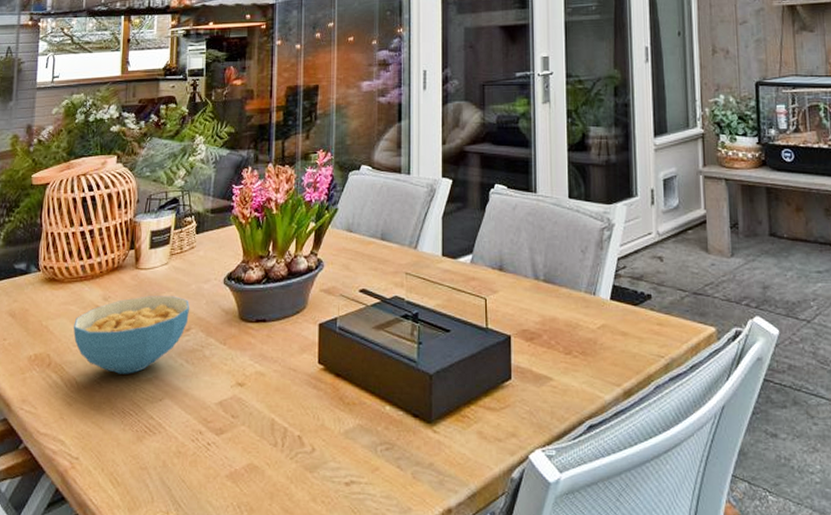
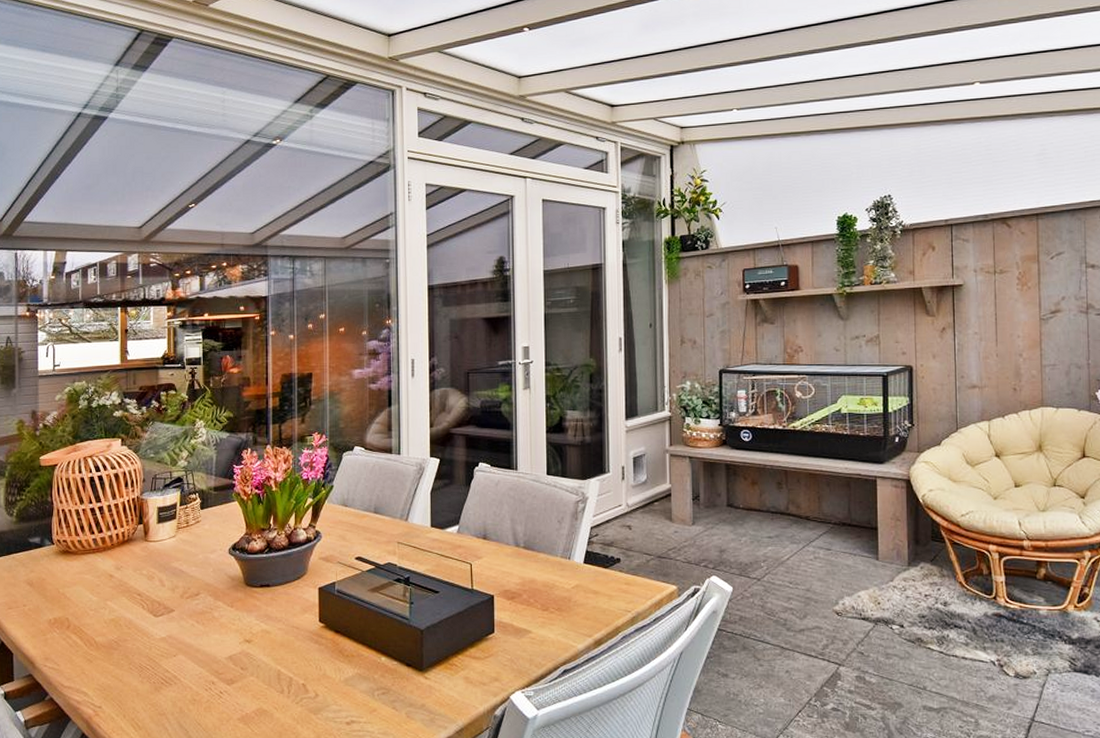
cereal bowl: present [73,296,190,374] -> none [89,565,198,634]

